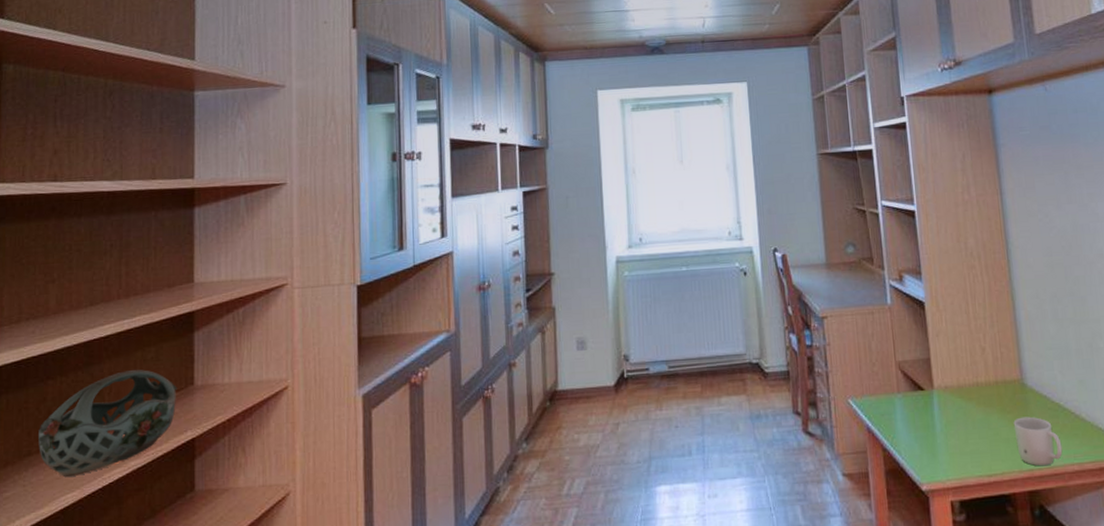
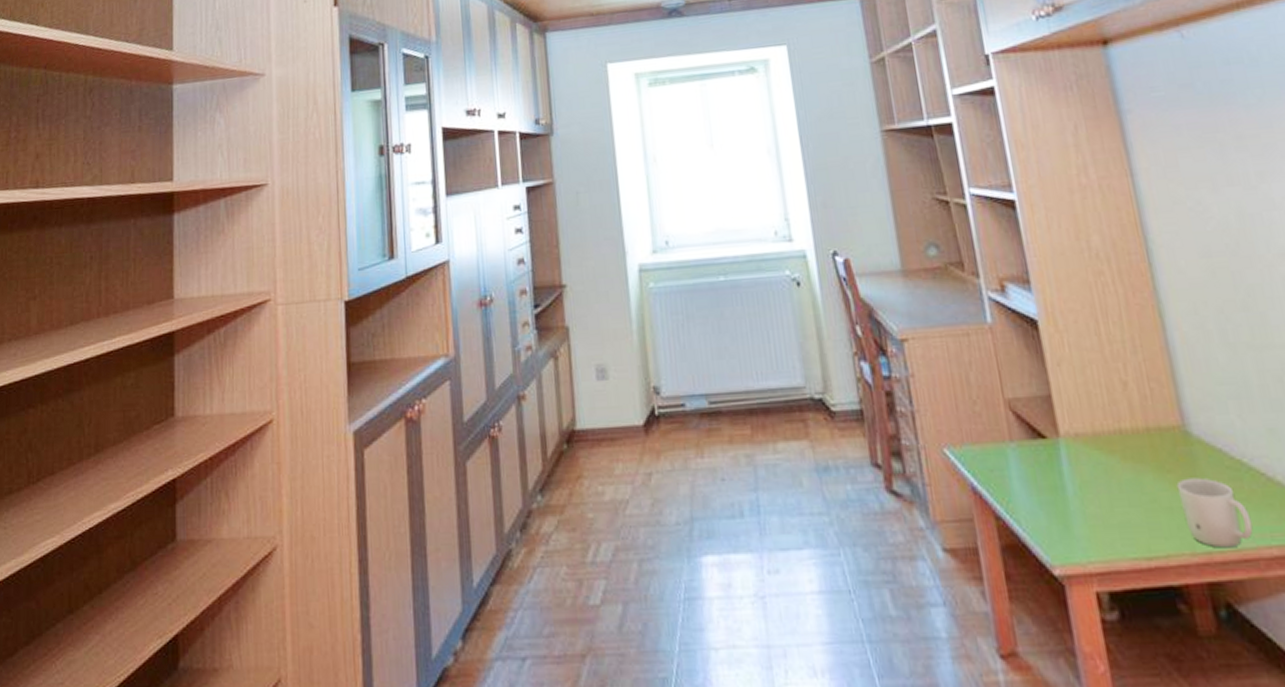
decorative basket: present [38,369,177,477] -> none [19,398,157,519]

